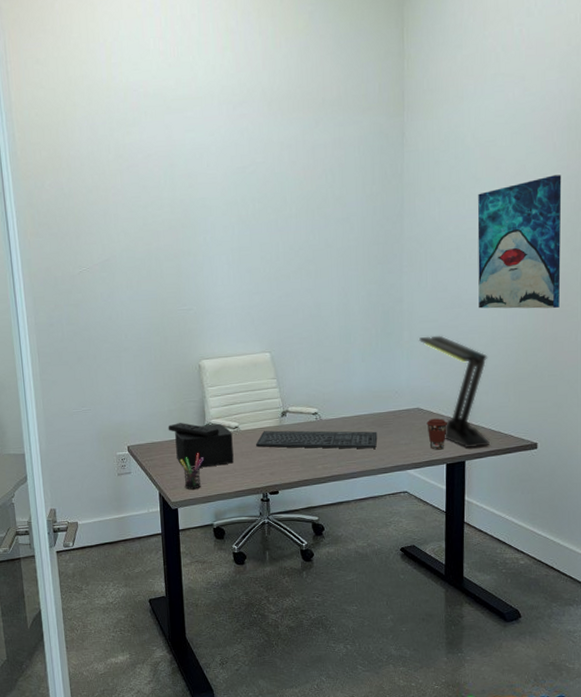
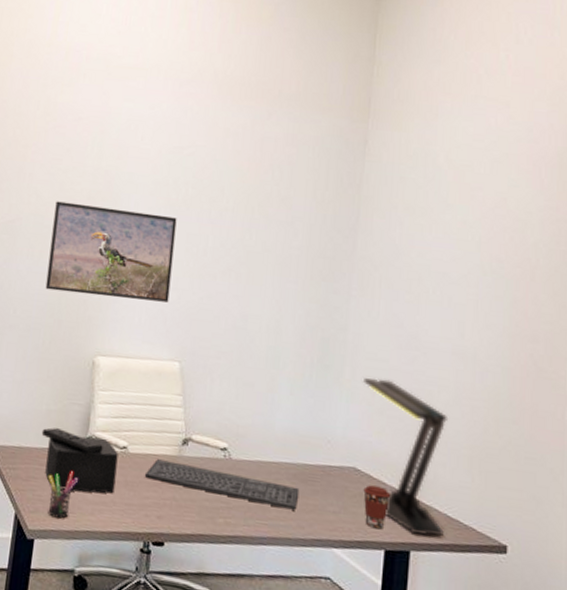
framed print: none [142,231,253,313] -> present [45,201,177,303]
wall art: present [477,175,562,309] -> none [441,215,550,373]

